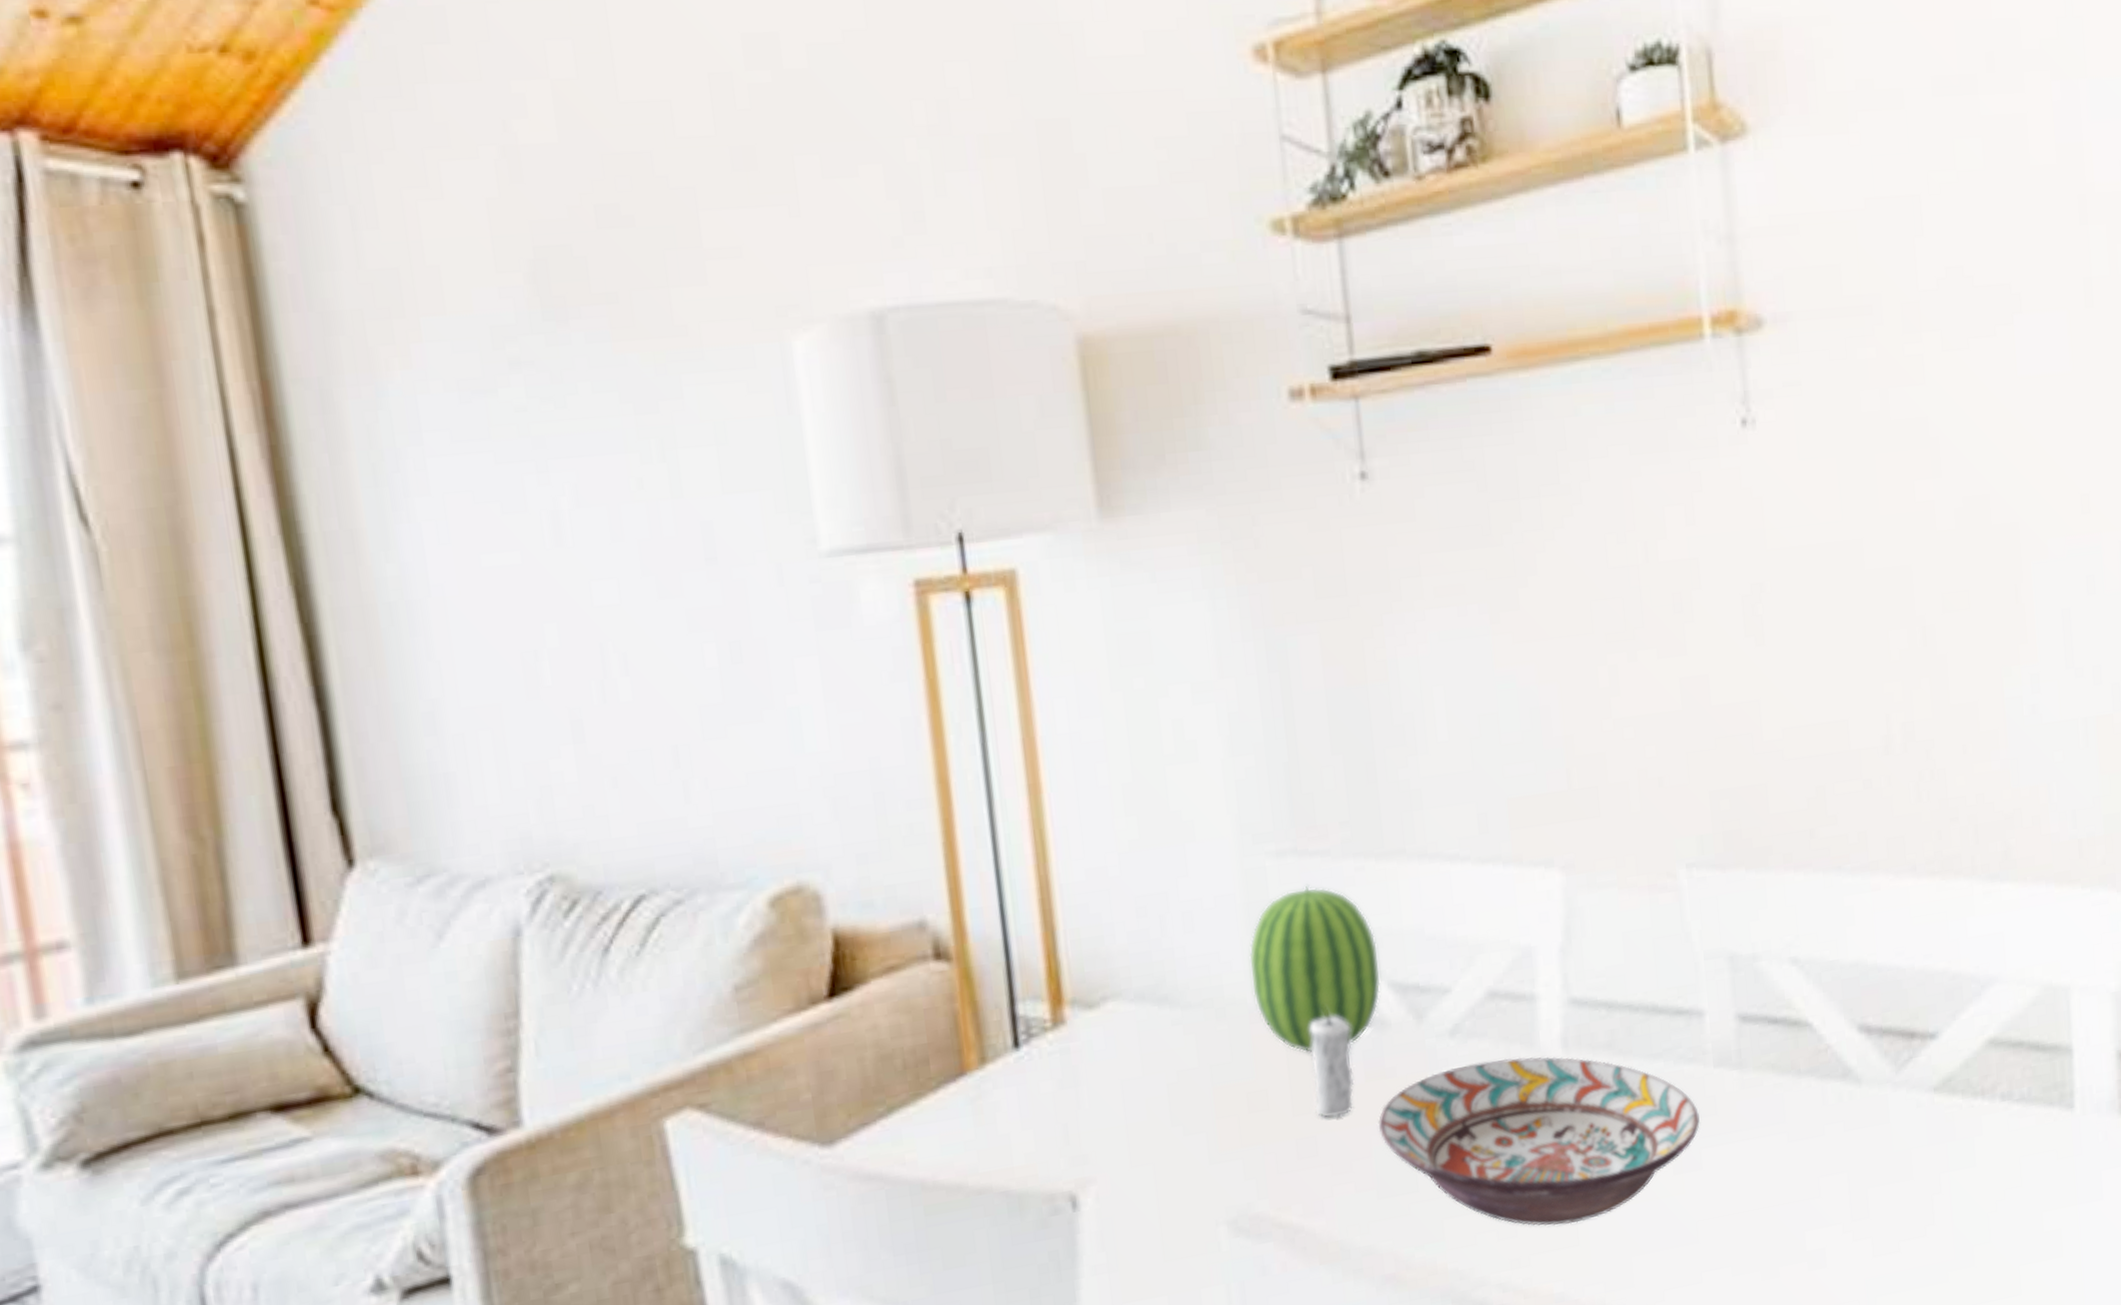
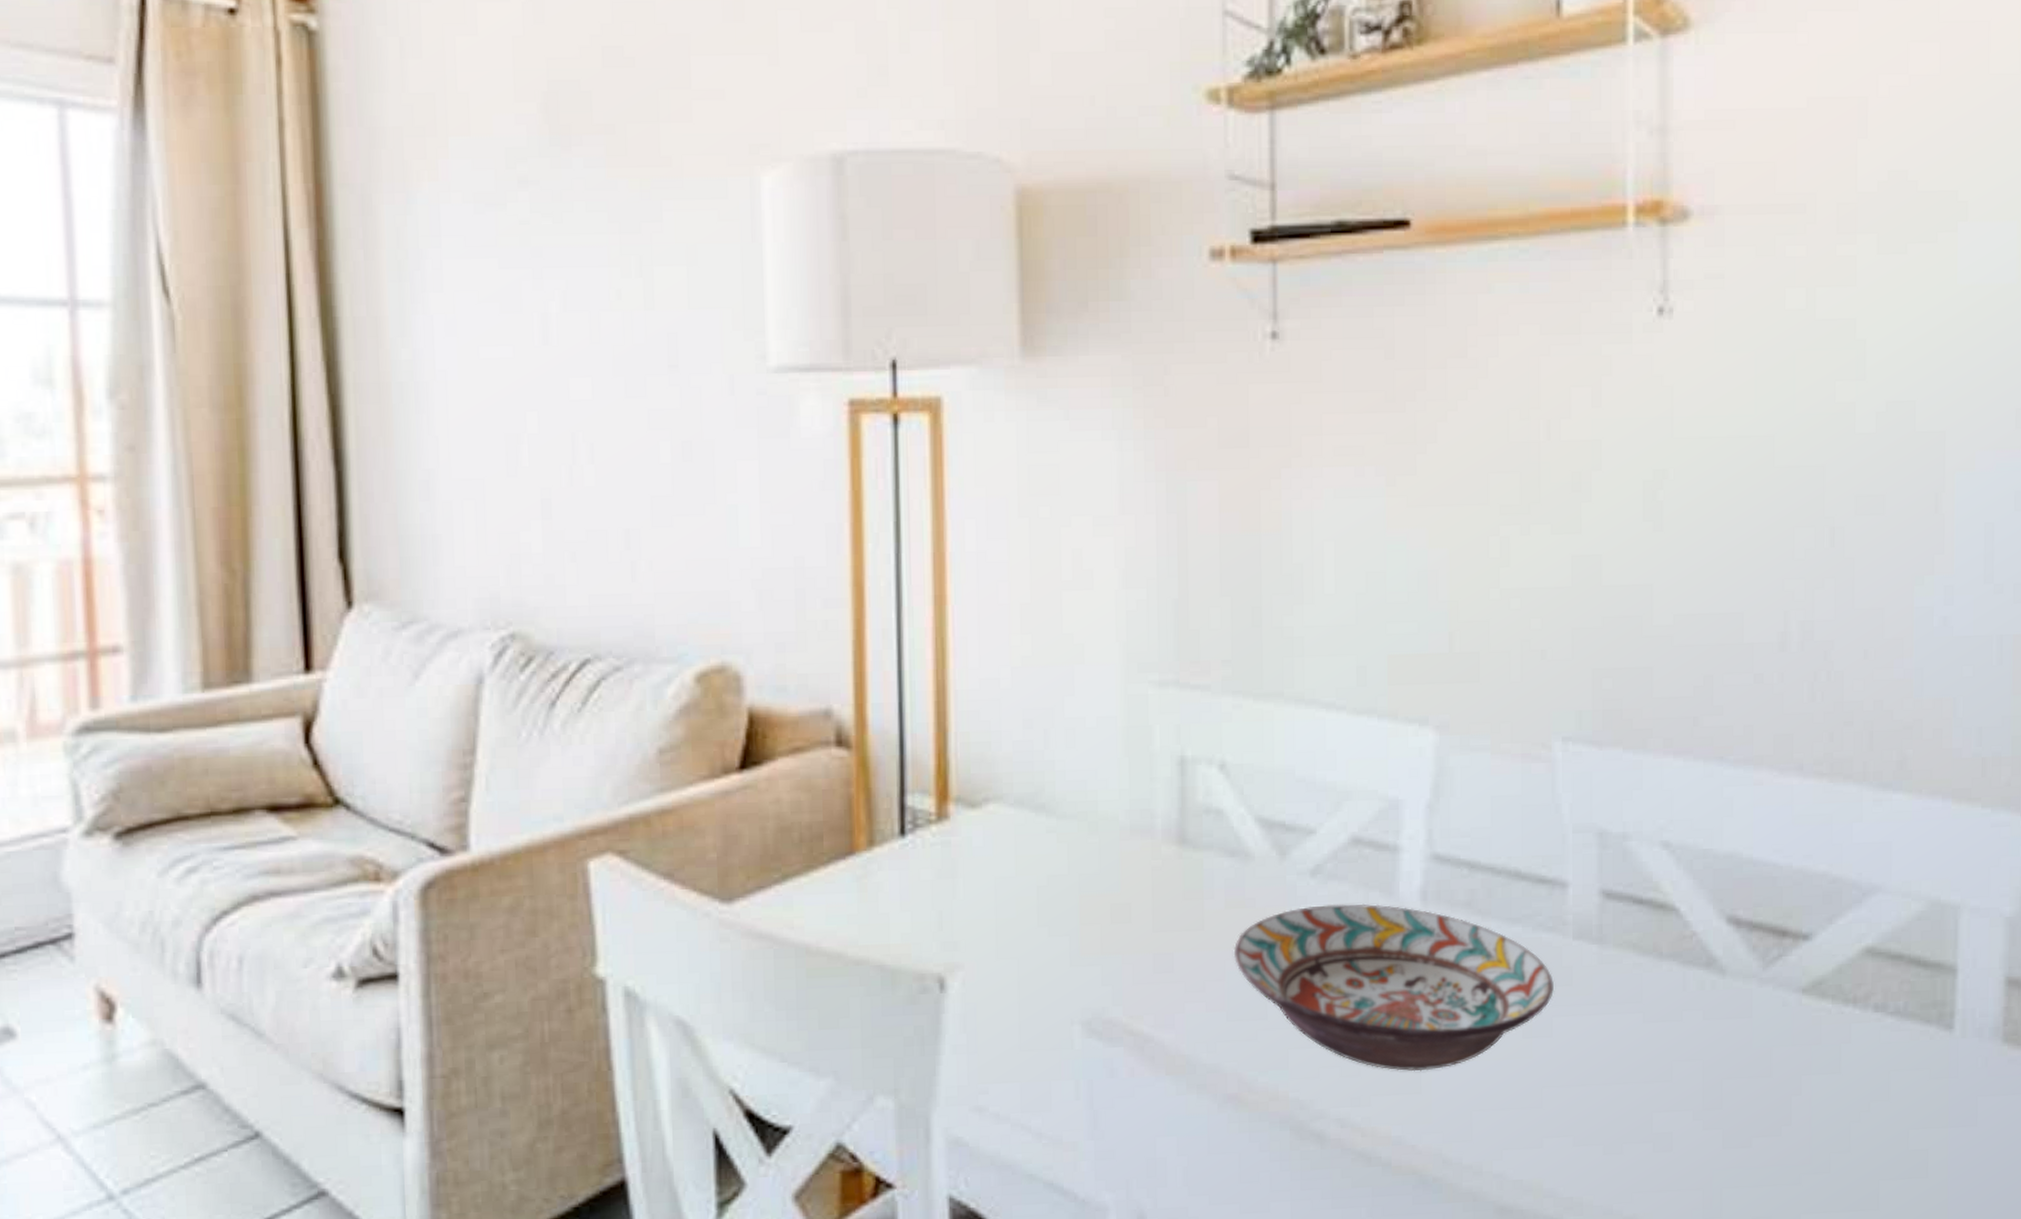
fruit: present [1248,883,1382,1054] -> none [1124,715,1249,875]
candle: present [1309,1003,1355,1118] -> none [1174,829,1215,938]

